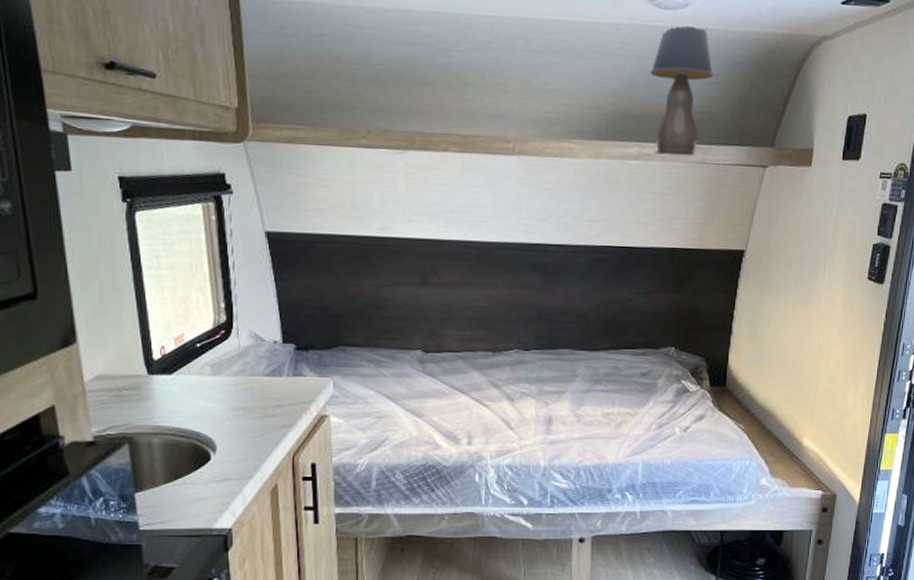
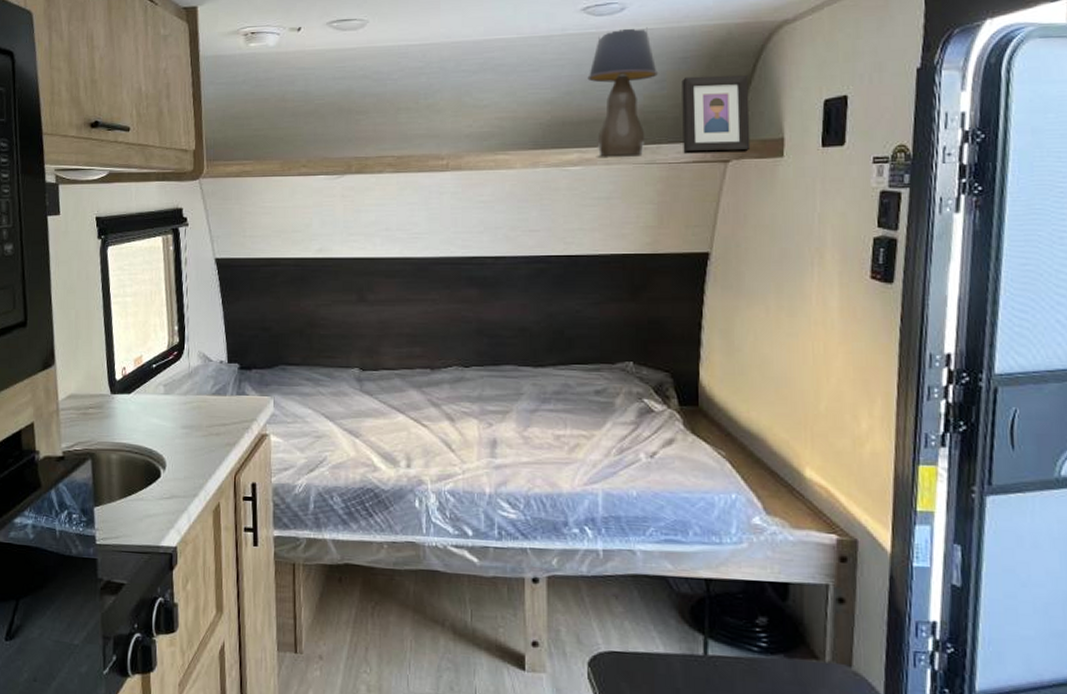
picture frame: none [730,81,790,159] -> present [681,74,751,154]

